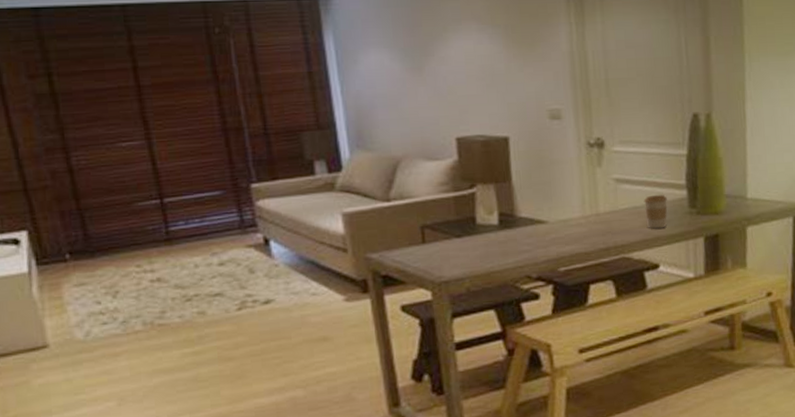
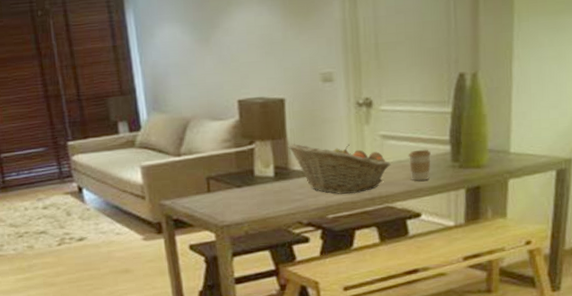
fruit basket: none [513,187,626,244] -> present [288,143,391,194]

